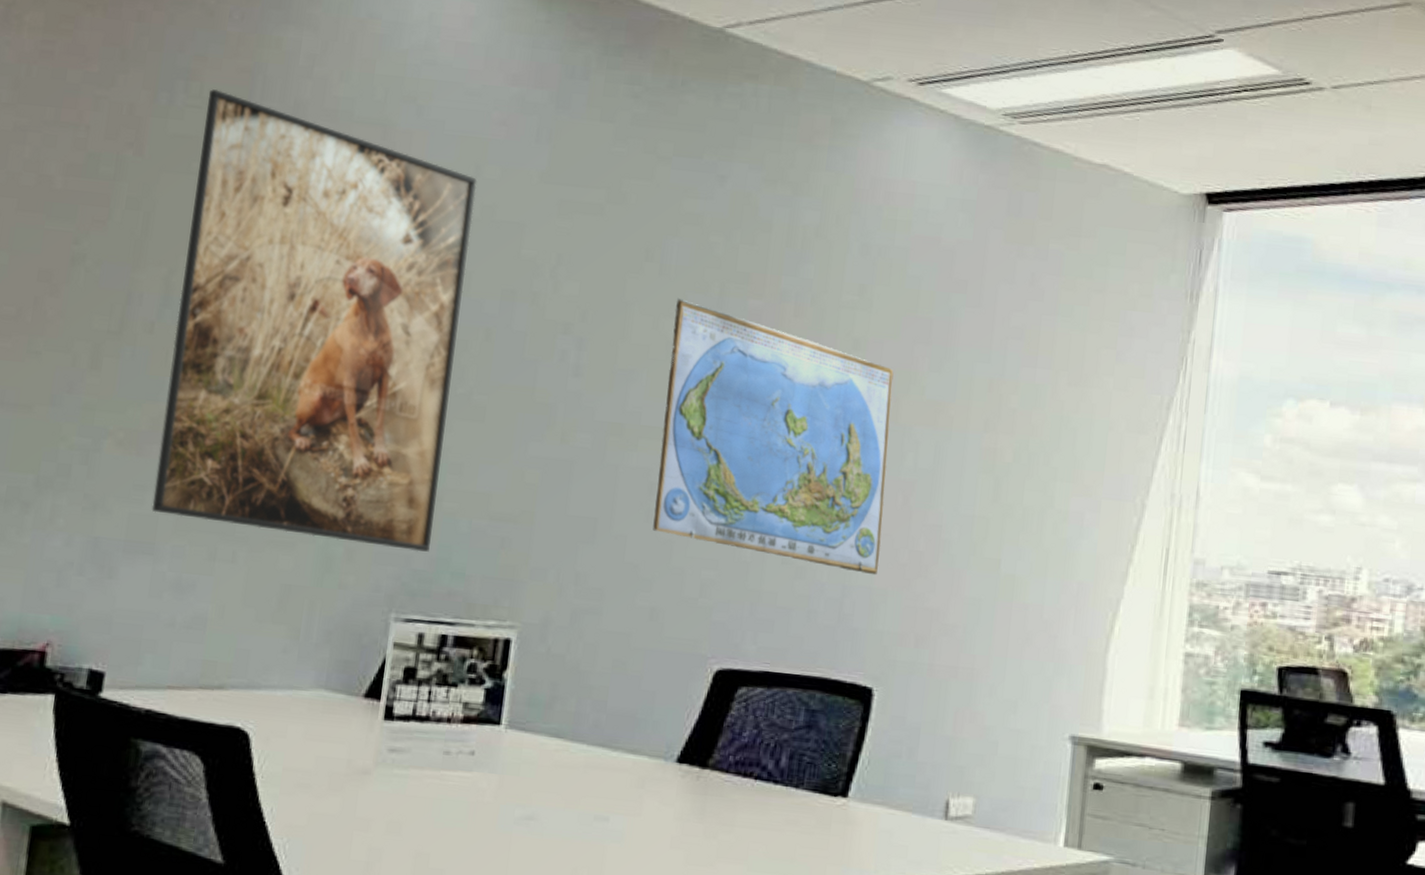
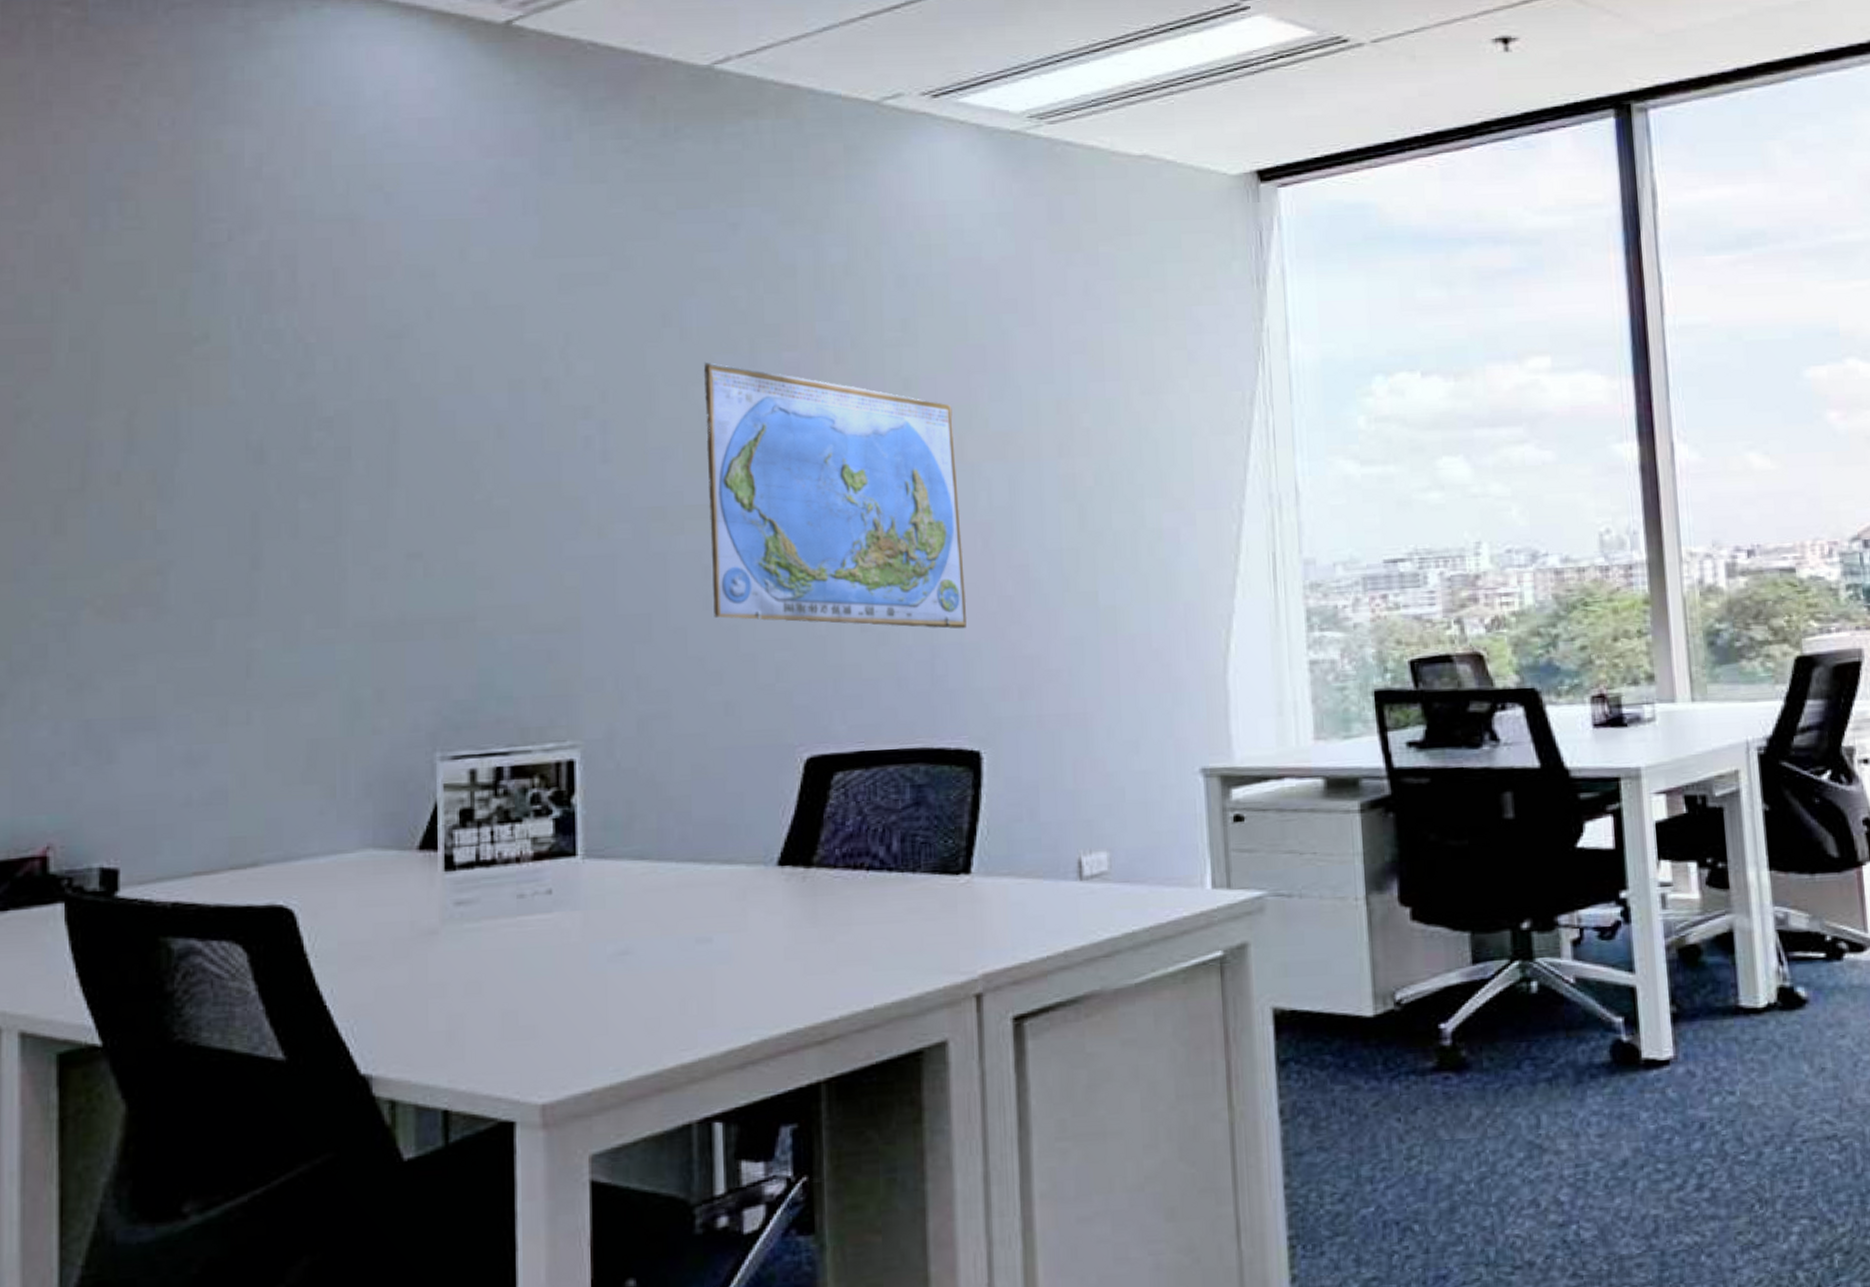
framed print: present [151,89,478,552] -> none [146,206,469,683]

